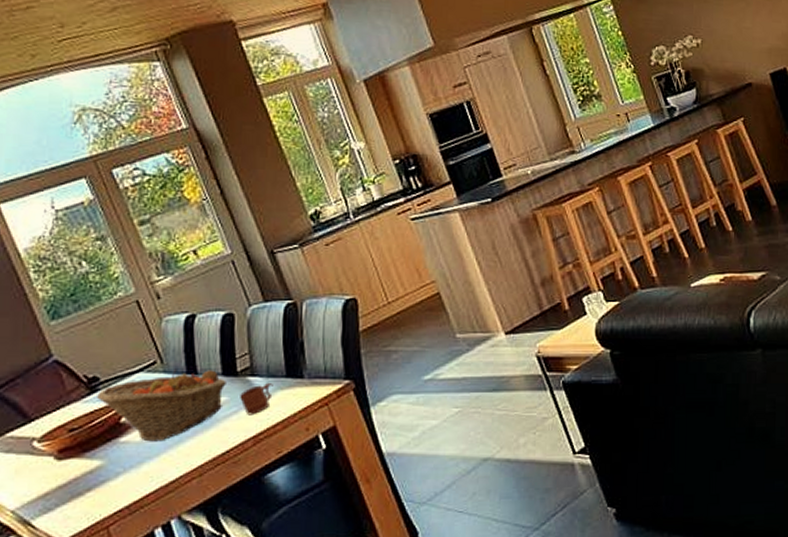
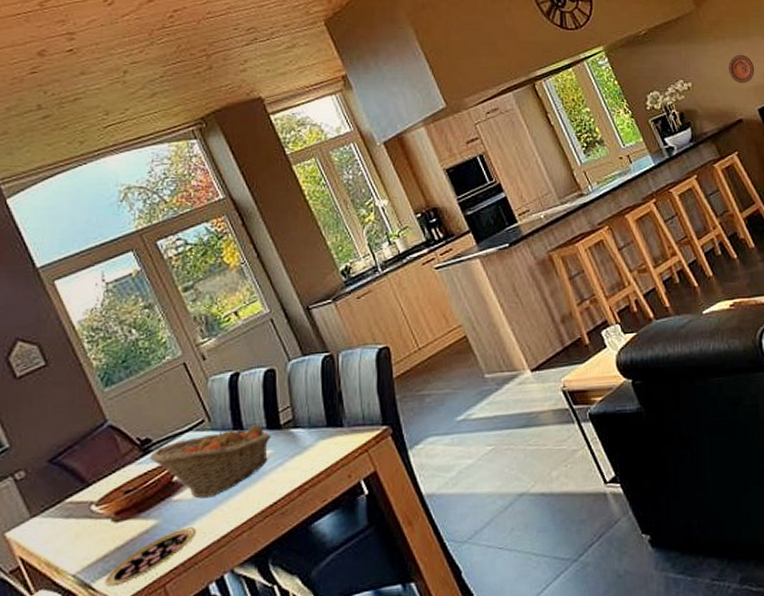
pizza: none [45,470,143,526] -> present [104,527,196,587]
mug: present [240,382,273,416] -> none [284,432,315,467]
decorative plate: none [743,12,771,45] -> present [728,54,755,84]

